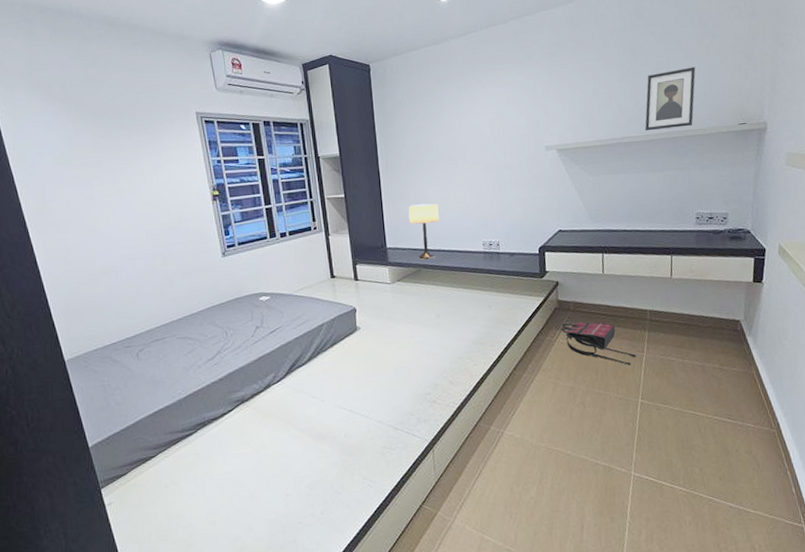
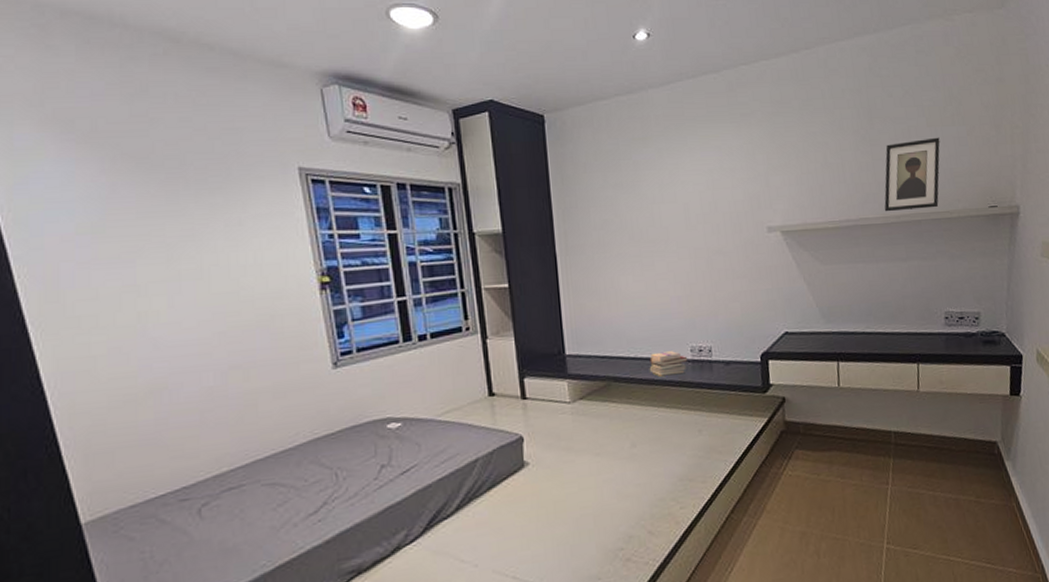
table lamp: present [408,203,439,259] -> none [594,297,635,370]
books: none [450,245,481,264] -> present [649,351,688,377]
backpack: present [561,321,637,366] -> none [789,448,881,502]

